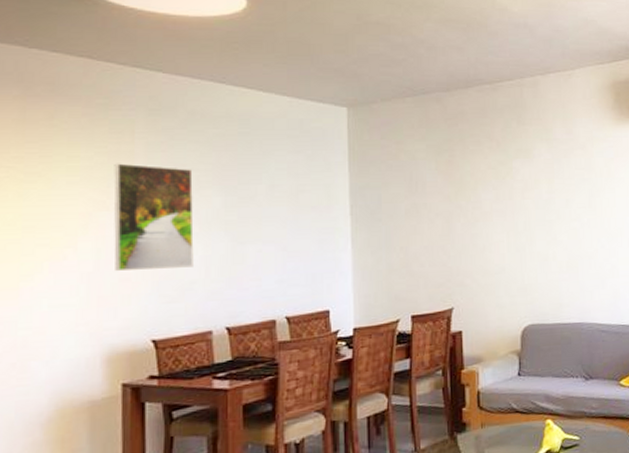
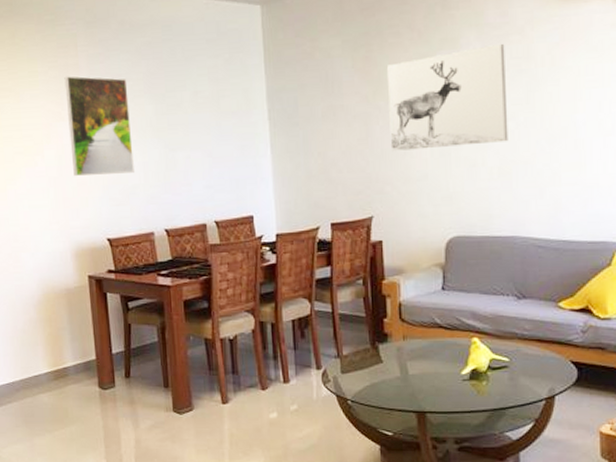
wall art: none [468,156,575,246] -> present [386,43,508,151]

